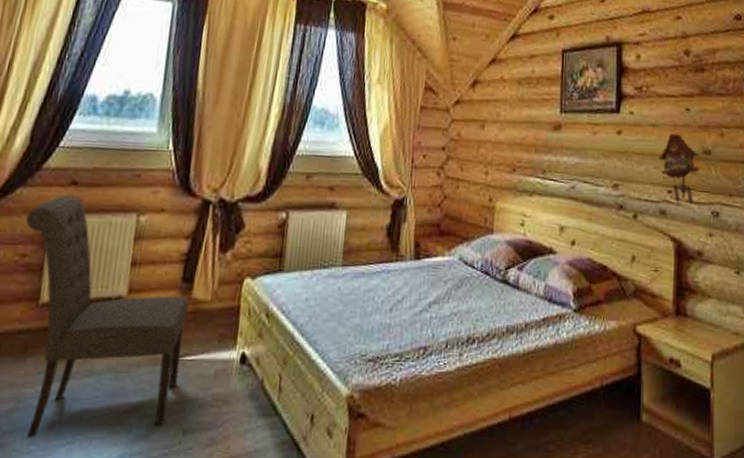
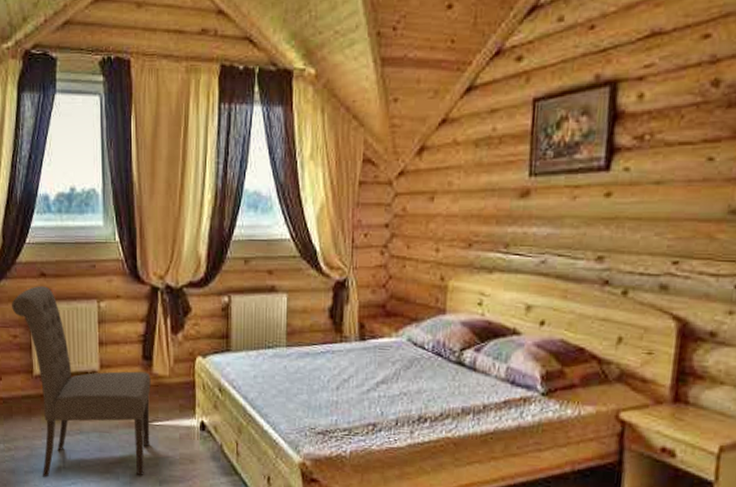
cuckoo clock: present [659,133,700,204] -> none [662,191,723,277]

